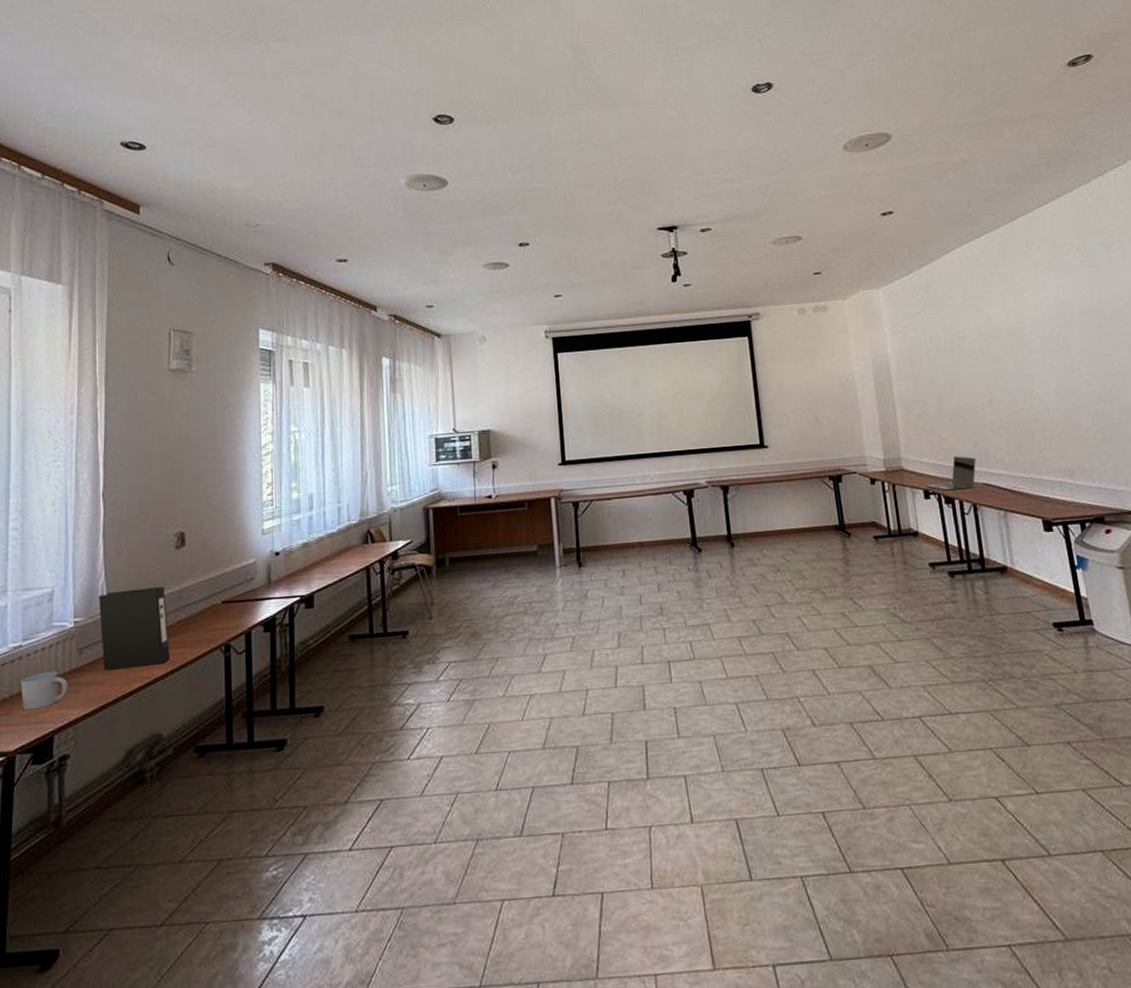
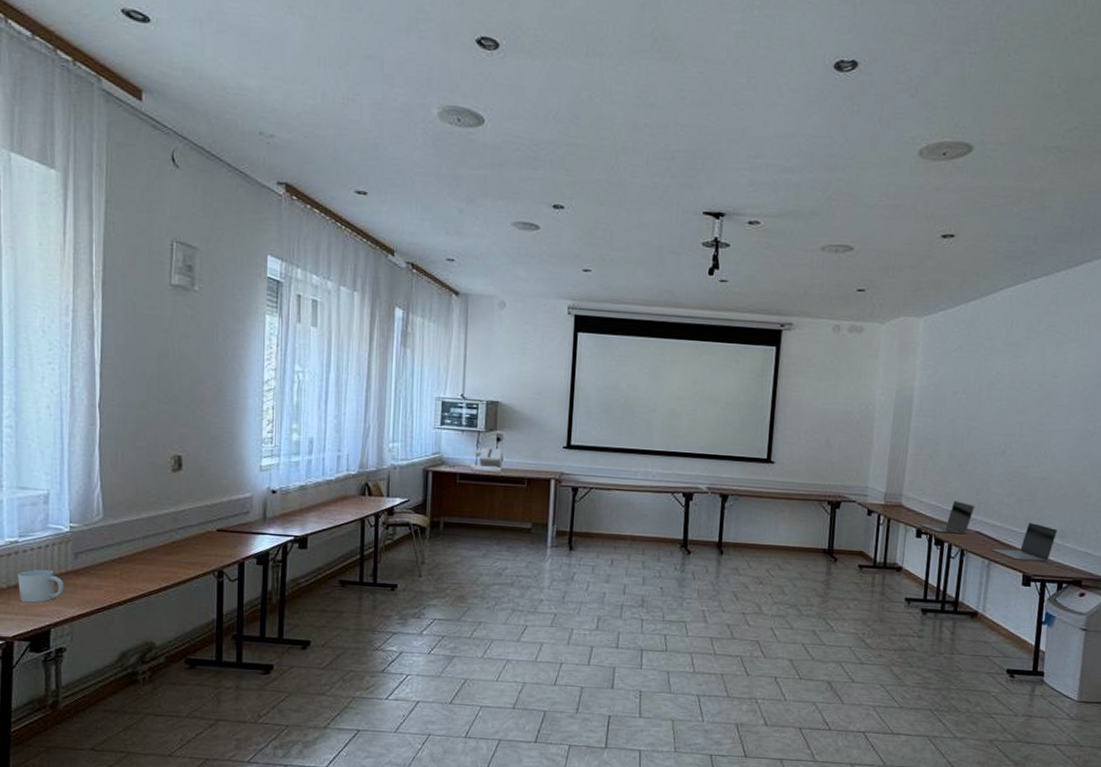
binder: present [99,587,170,671] -> none [94,503,164,580]
printer: none [469,476,501,503] -> present [470,448,504,474]
laptop: none [1003,466,1066,506] -> present [991,523,1058,562]

